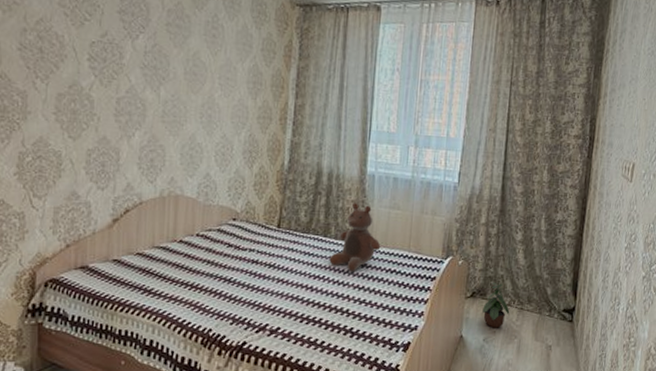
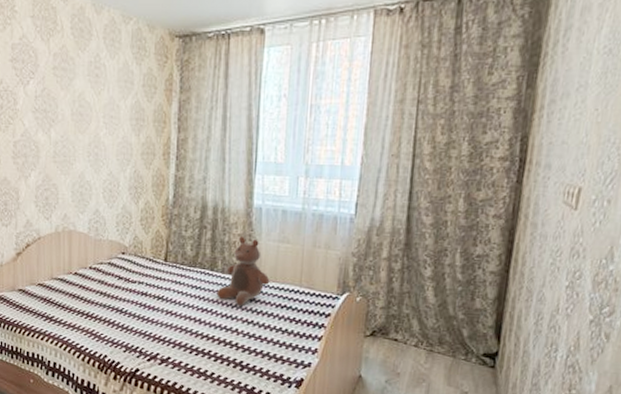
potted plant: present [482,282,510,328] -> none [384,321,417,370]

